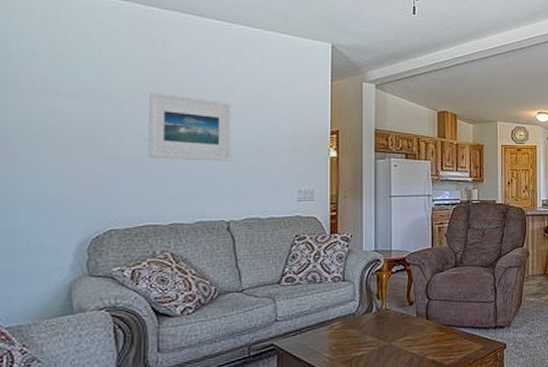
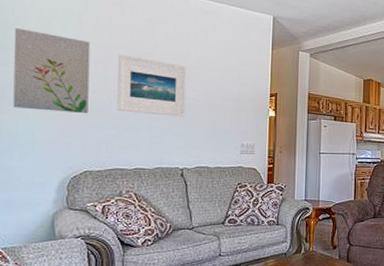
wall art: none [19,65,115,163] -> present [13,27,91,114]

